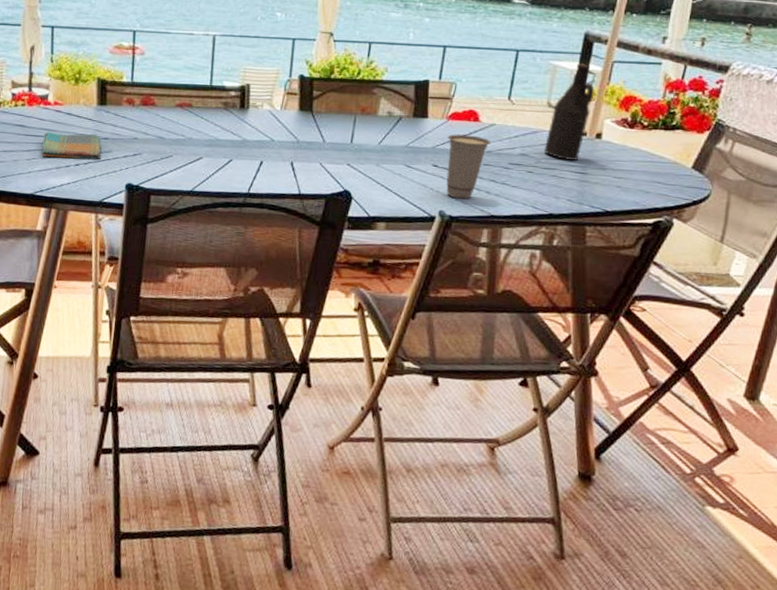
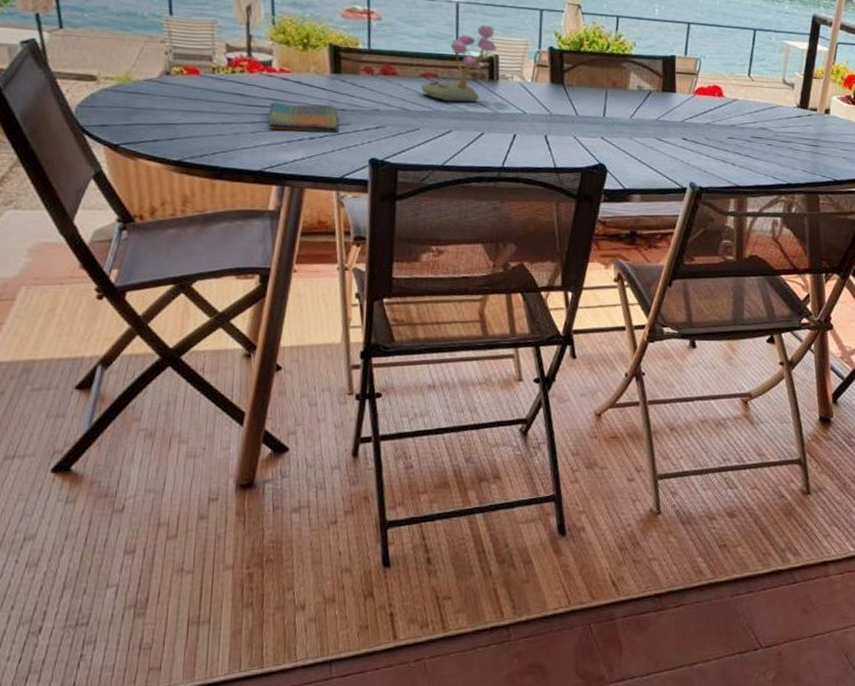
flowering plant: none [175,55,250,130] -> present [420,24,497,102]
cup: present [446,134,491,199] -> none [694,108,734,171]
bottle: present [544,63,597,160] -> none [781,44,824,134]

